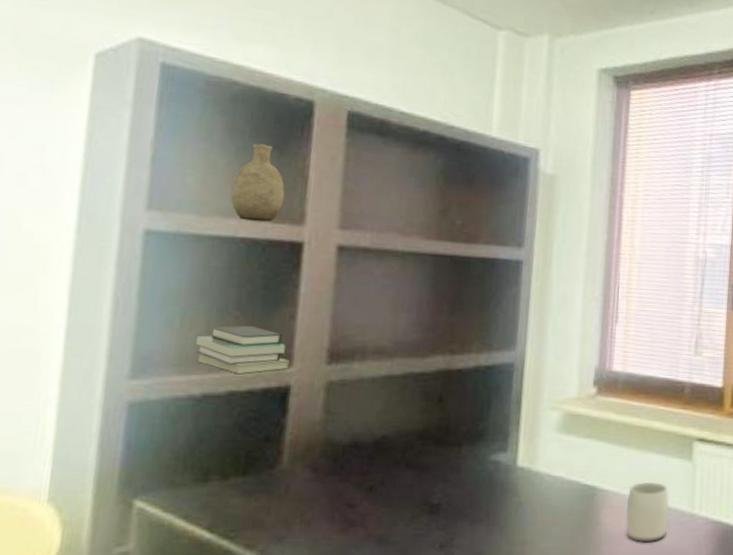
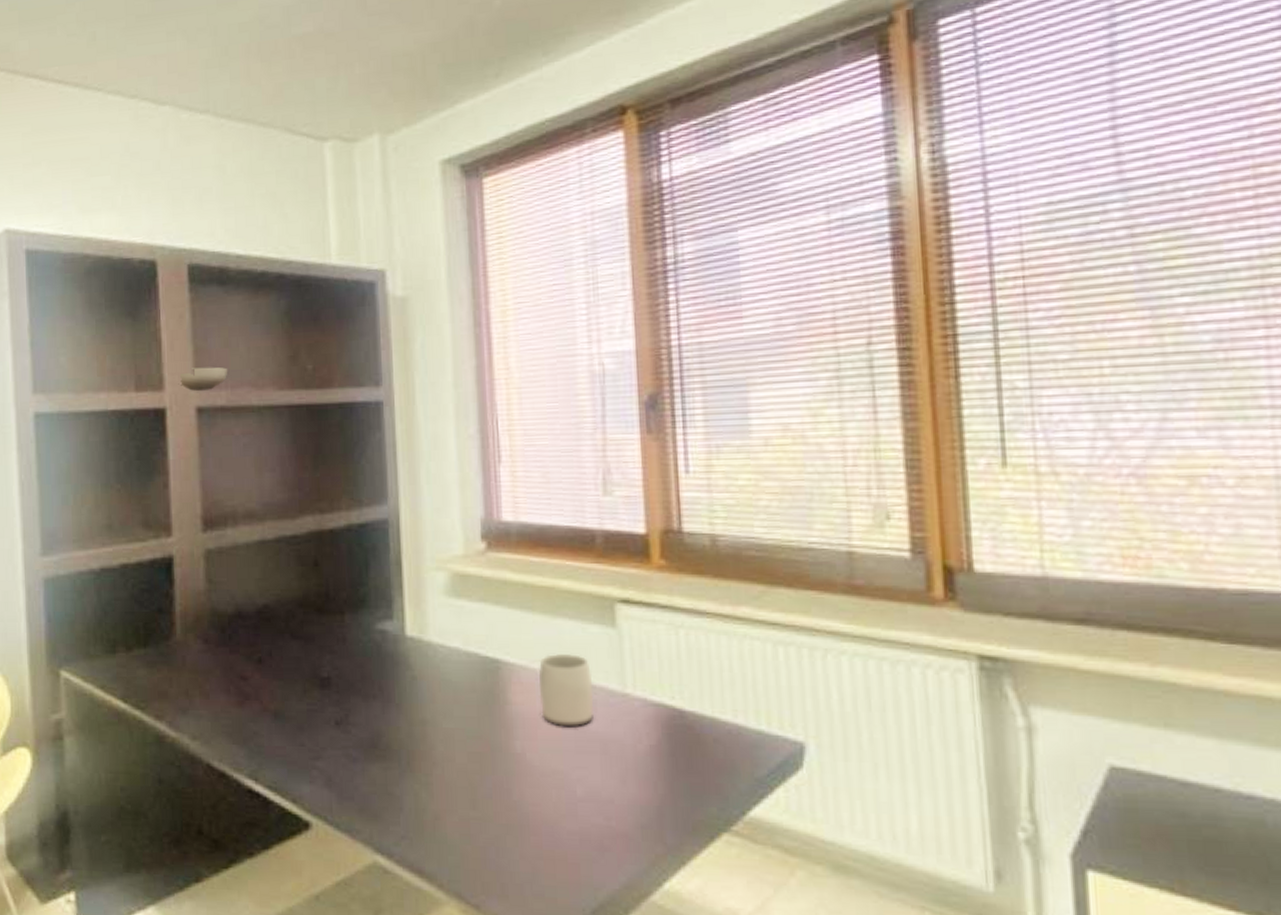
books: present [196,325,291,375] -> none [89,497,170,547]
decorative vase: present [231,143,285,222] -> none [97,313,143,392]
bowl: none [321,208,377,231] -> present [178,367,228,391]

